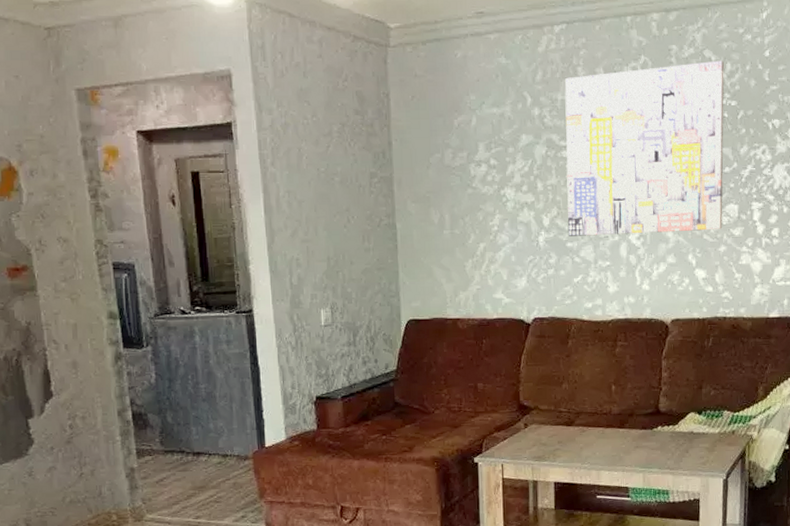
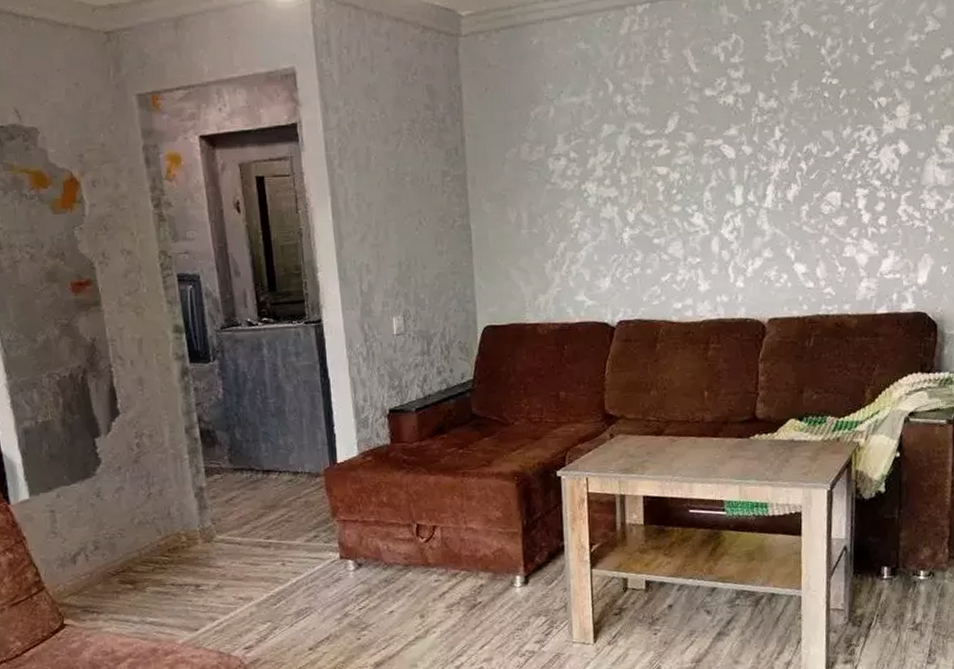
wall art: present [564,60,724,236] -> none [649,35,824,232]

